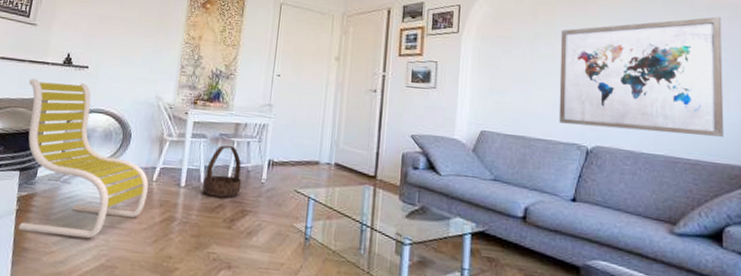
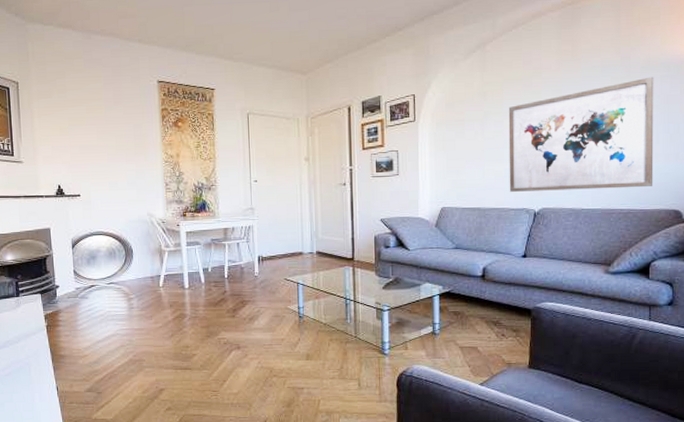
lounge chair: present [18,78,149,239] -> none [29,210,157,342]
basket: present [203,145,242,198] -> none [204,248,238,293]

